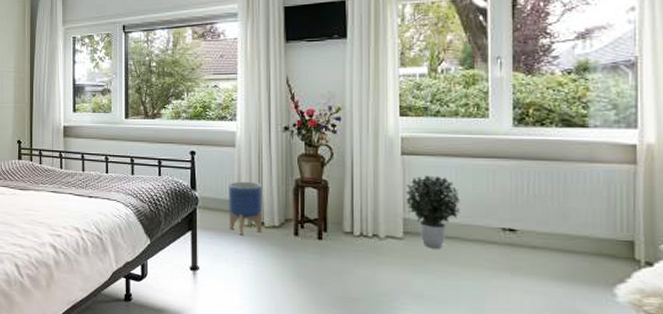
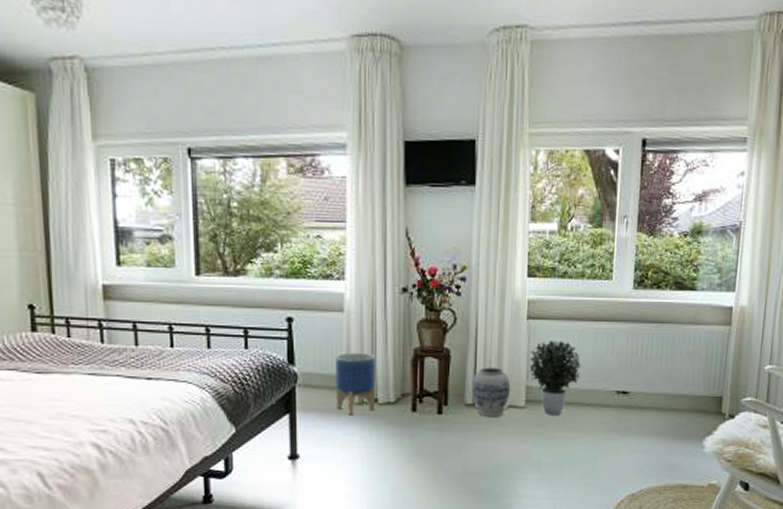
vase: none [349,198,388,247] -> present [471,367,511,418]

